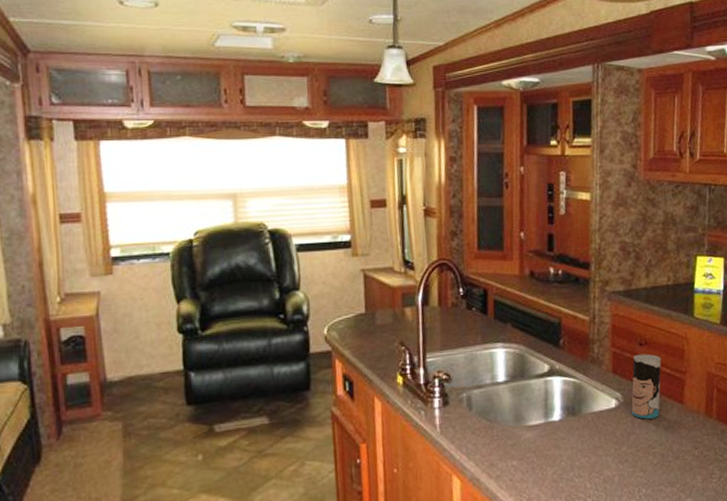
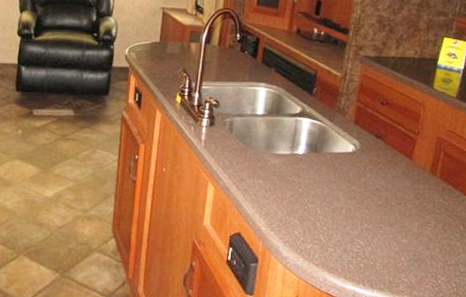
cup: present [631,353,662,419] -> none [366,111,398,167]

